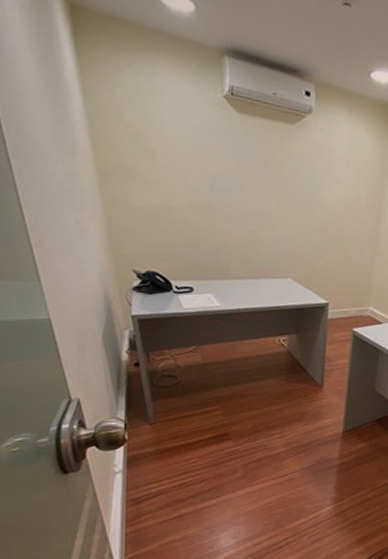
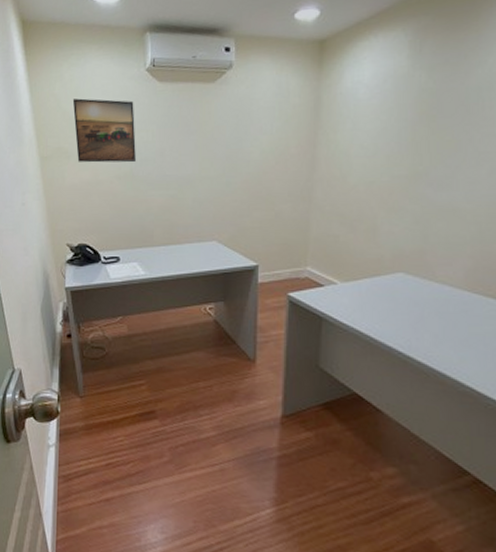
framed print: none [137,112,212,193] -> present [72,98,136,163]

